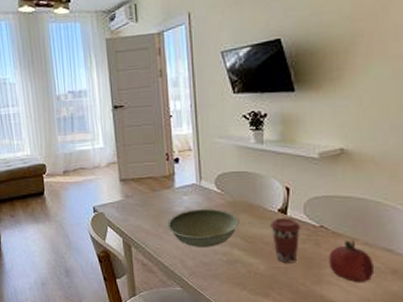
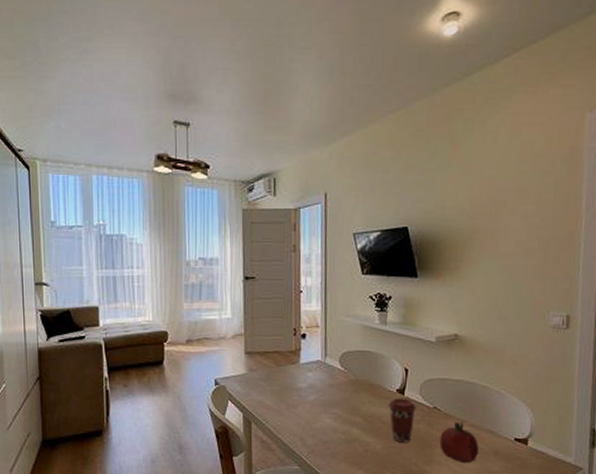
bowl: present [166,208,239,247] -> none [289,385,360,425]

